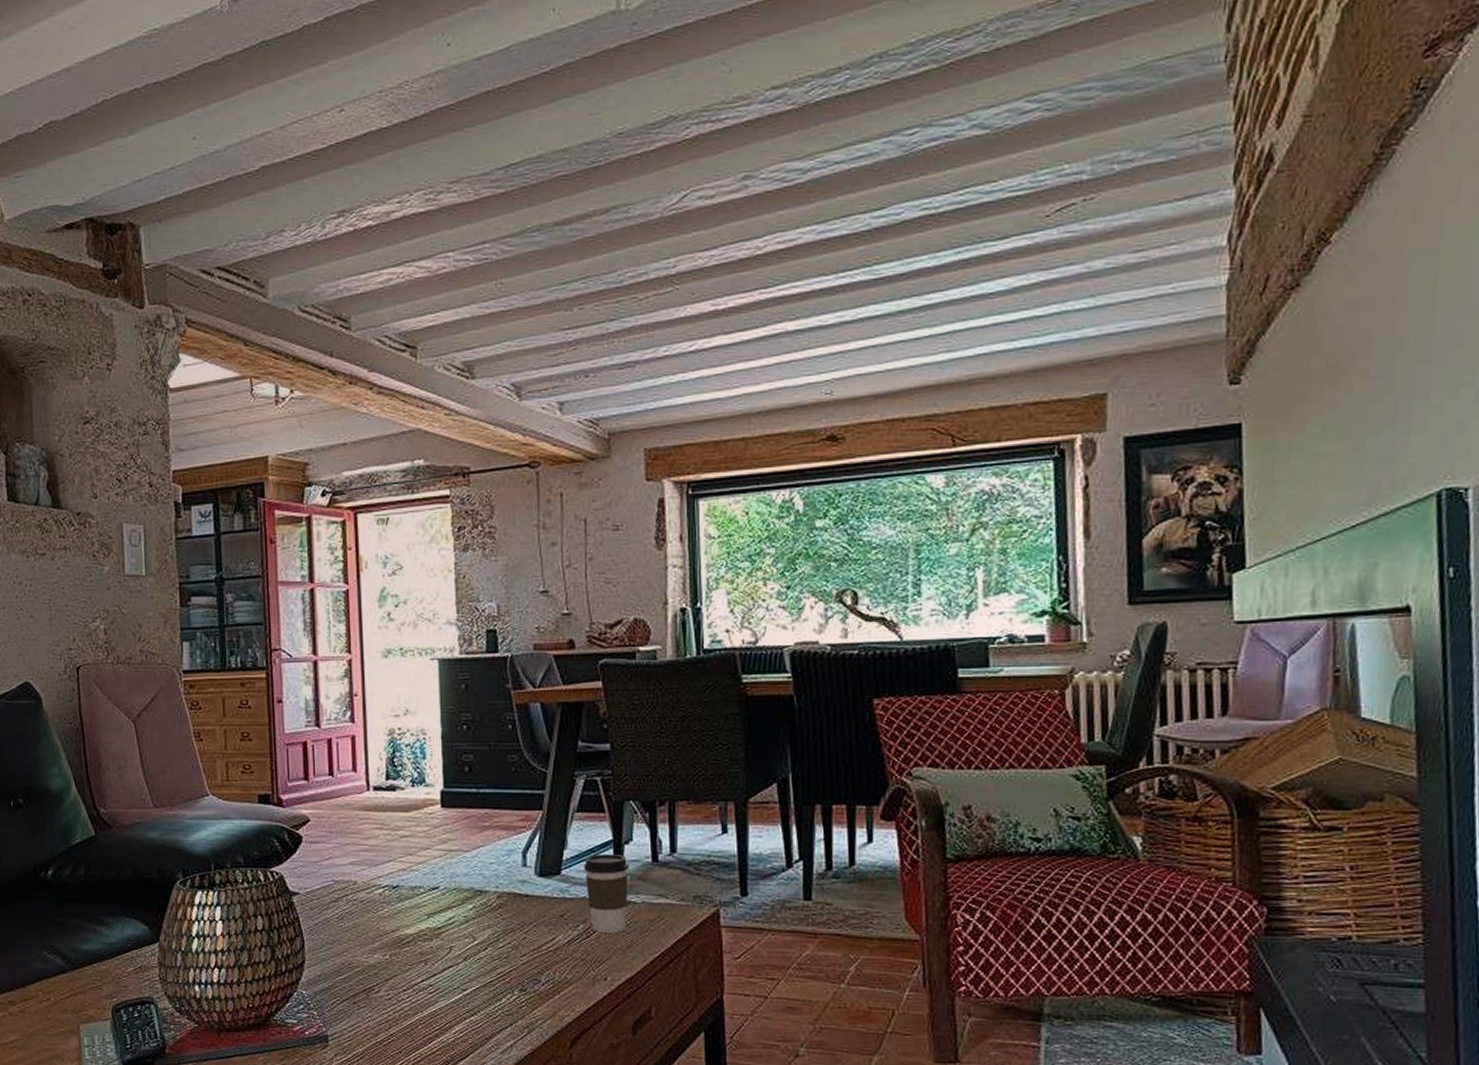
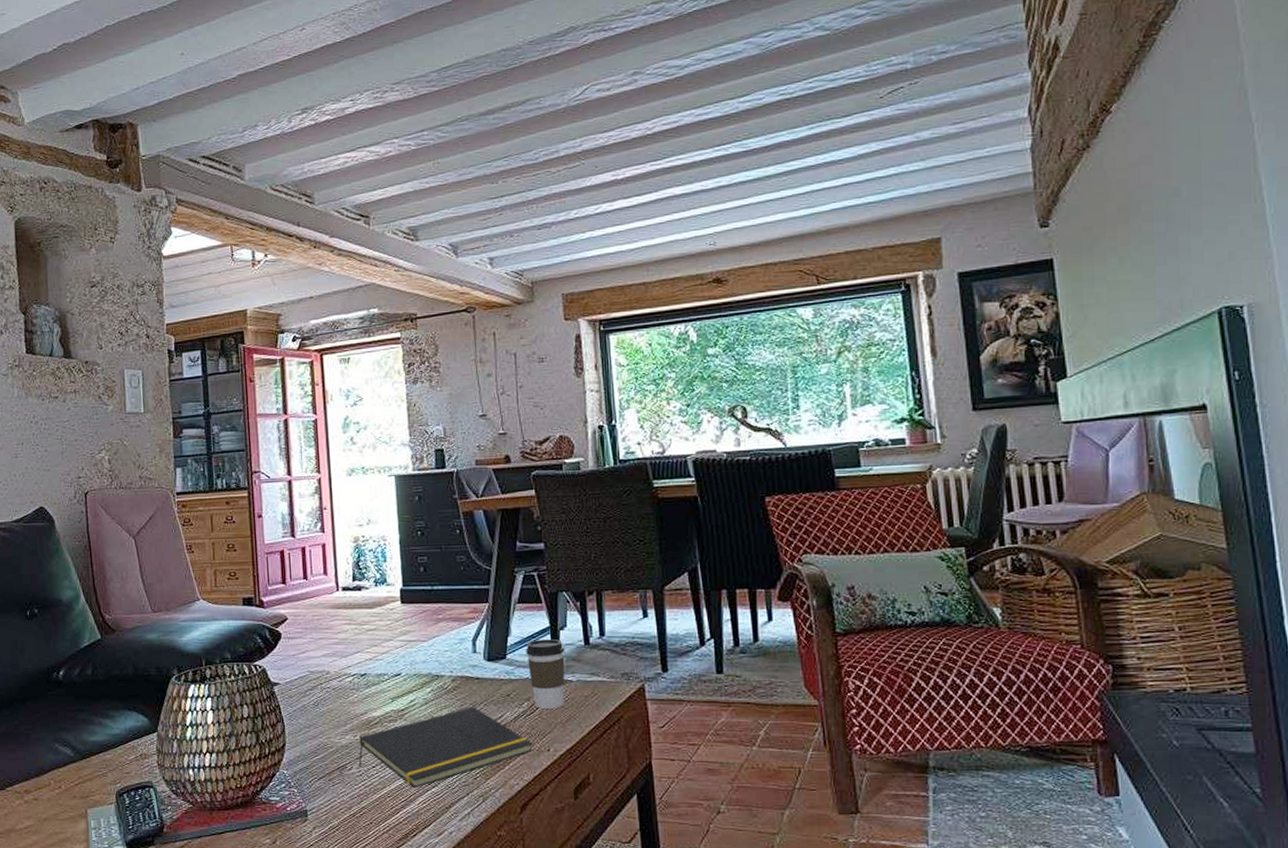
notepad: none [387,927,587,1016] -> present [358,707,532,789]

